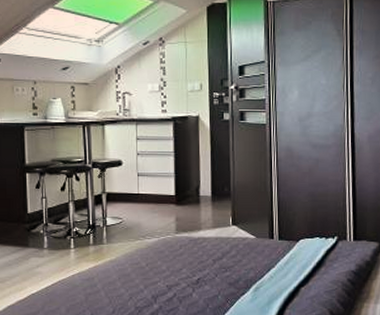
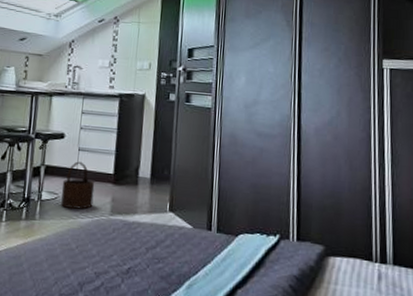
wooden bucket: none [125,186,158,231] -> present [61,161,95,209]

